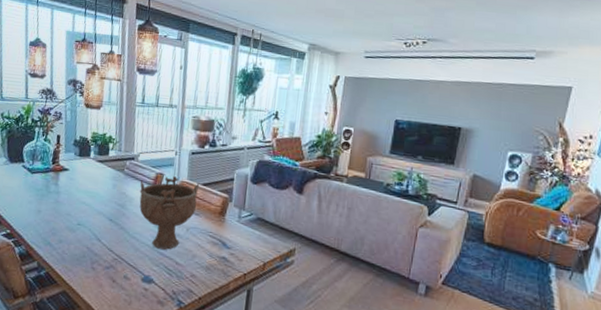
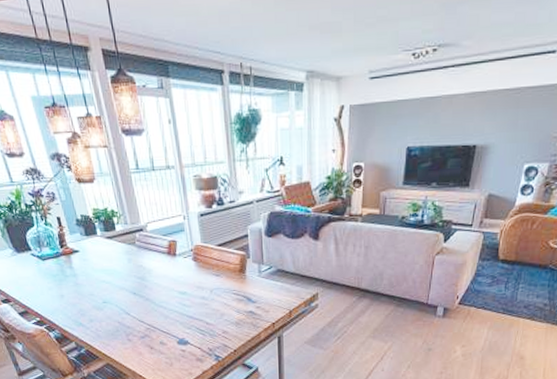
decorative bowl: present [139,176,200,250] -> none [154,241,215,313]

